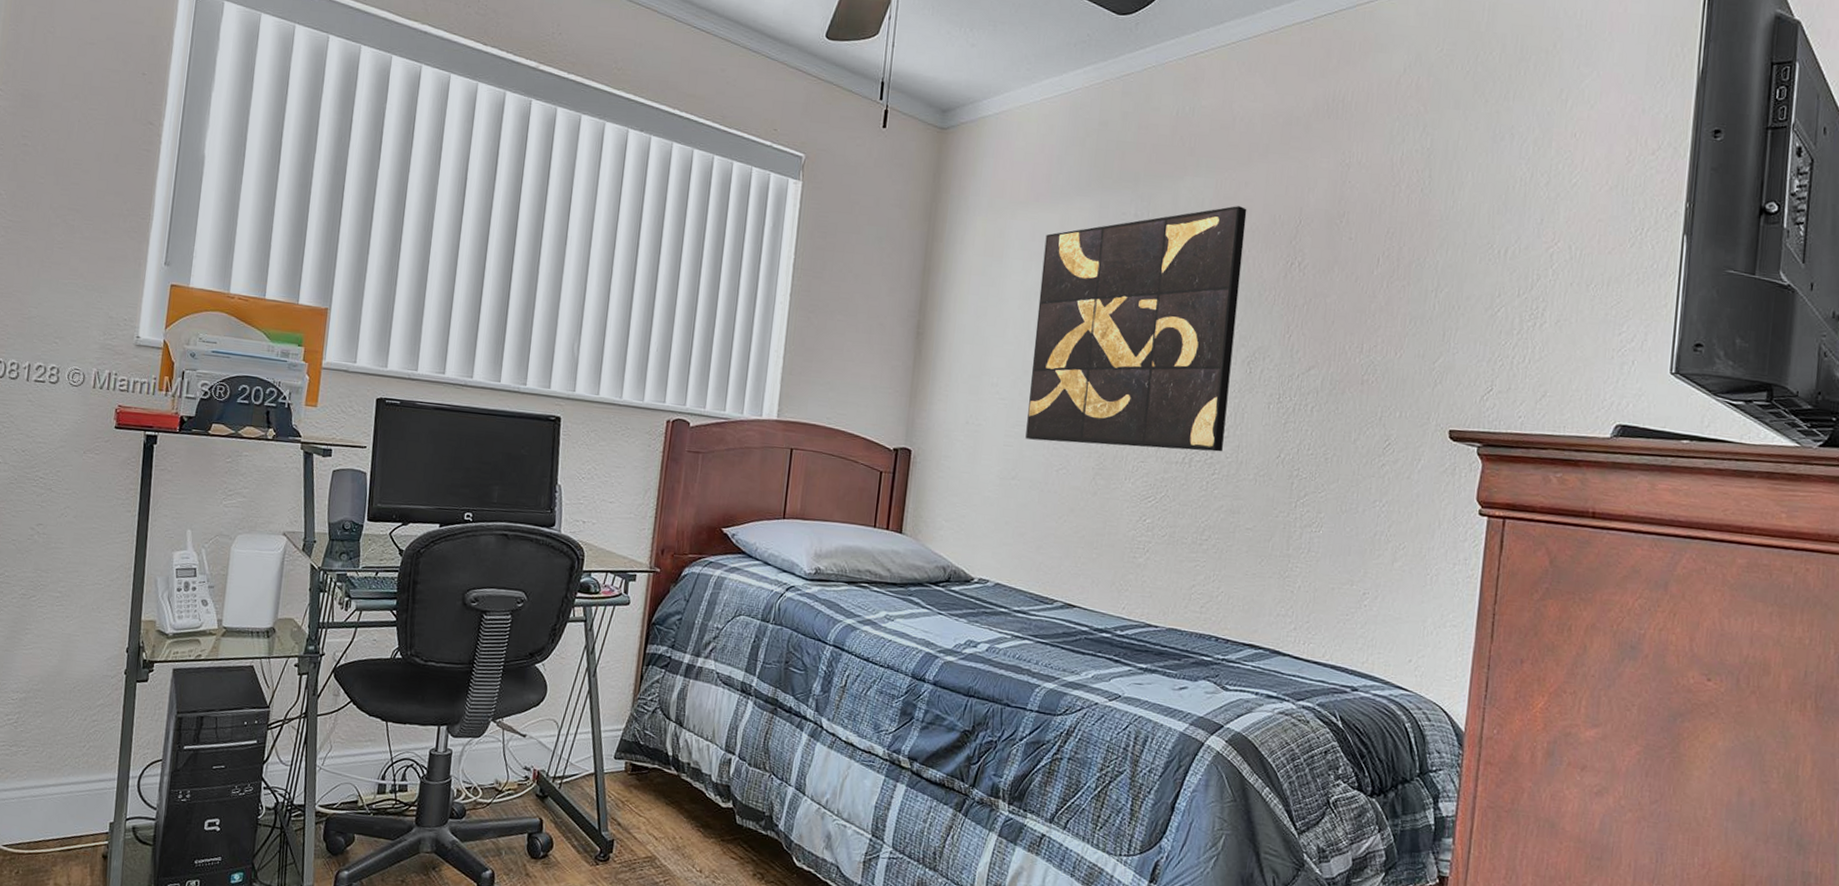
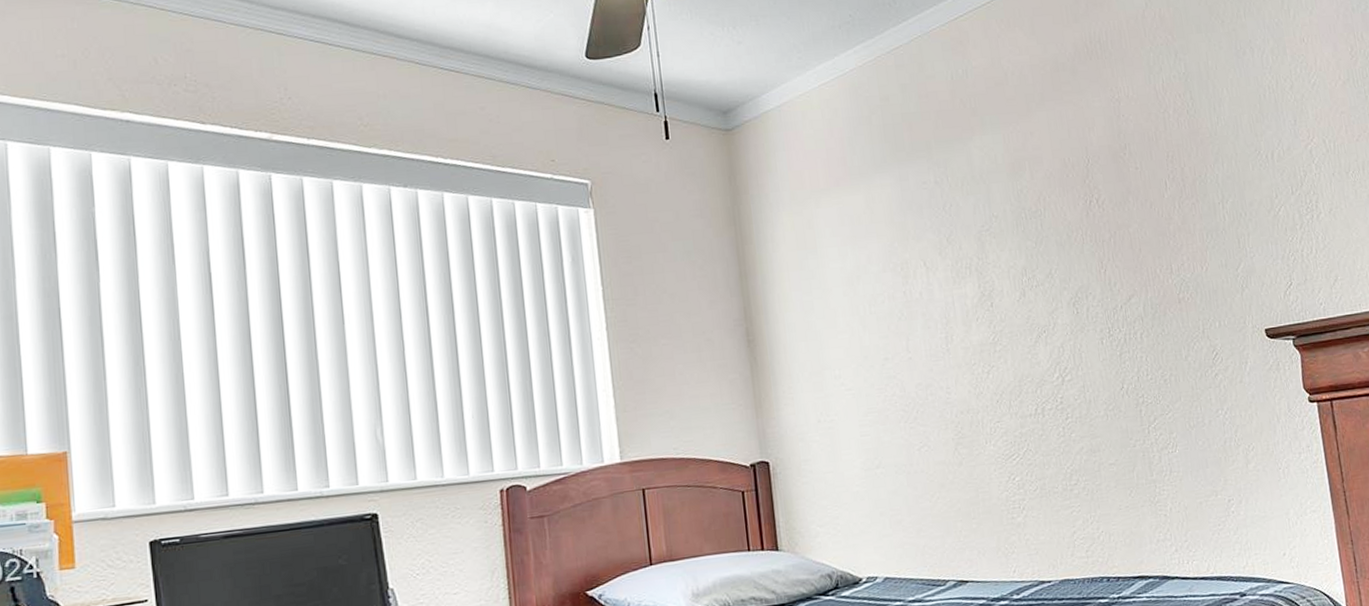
wall art: present [1025,206,1247,452] -> none [854,156,1070,425]

